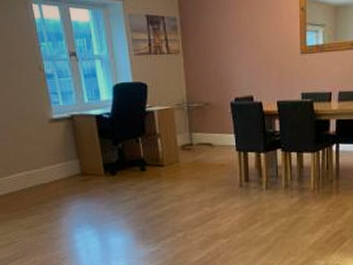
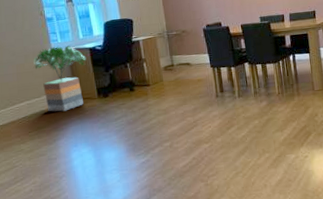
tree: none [32,109,91,187] -> present [33,45,86,112]

